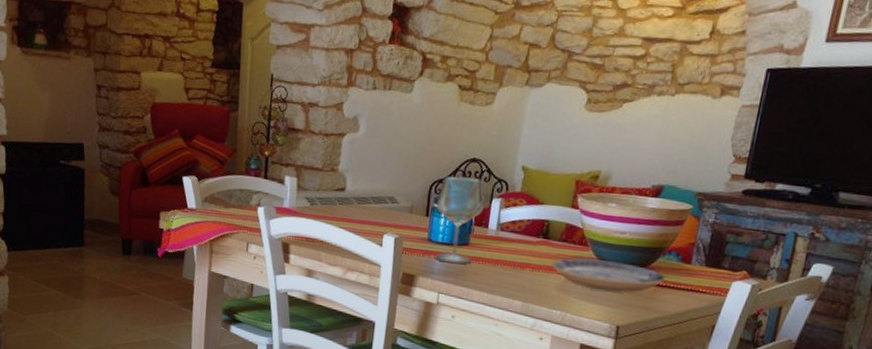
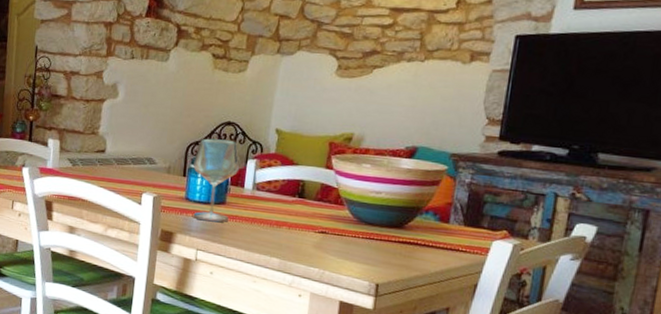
plate: present [551,258,665,293] -> none [307,217,423,251]

